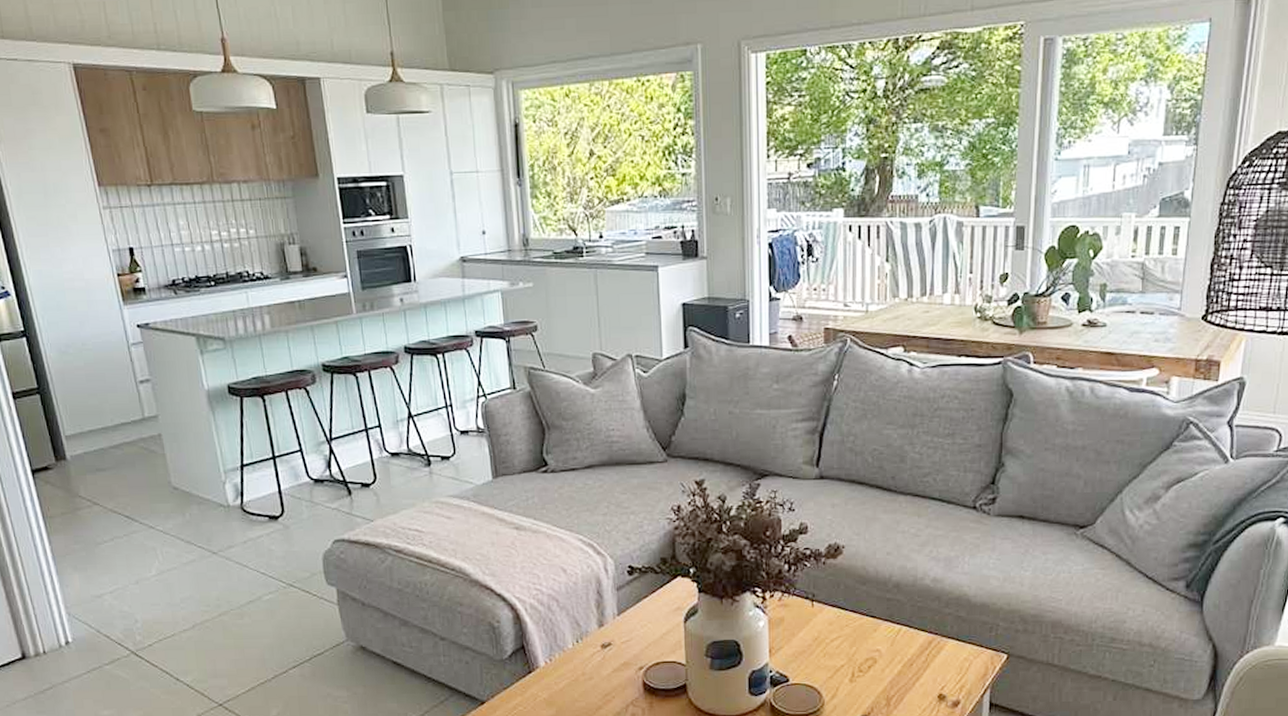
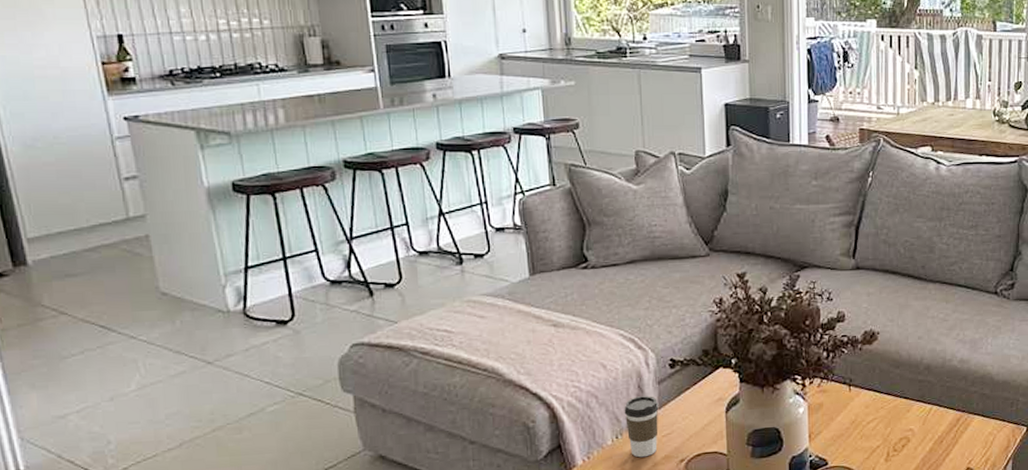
coffee cup: none [584,602,618,663] -> present [624,396,659,458]

